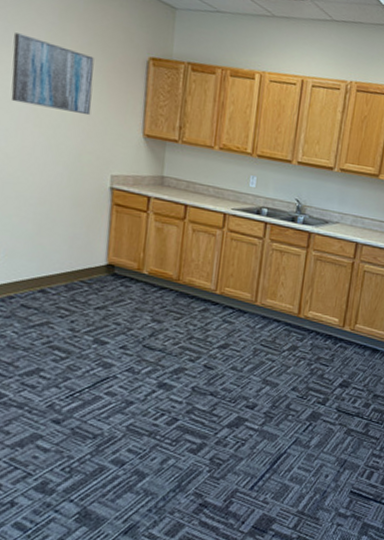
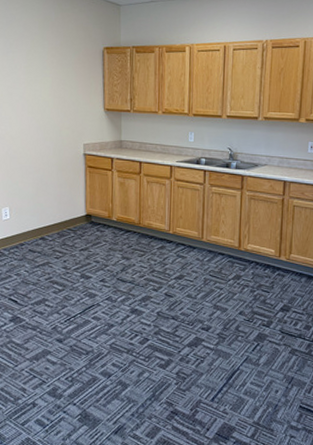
wall art: present [10,33,94,116] -> none [9,45,66,100]

